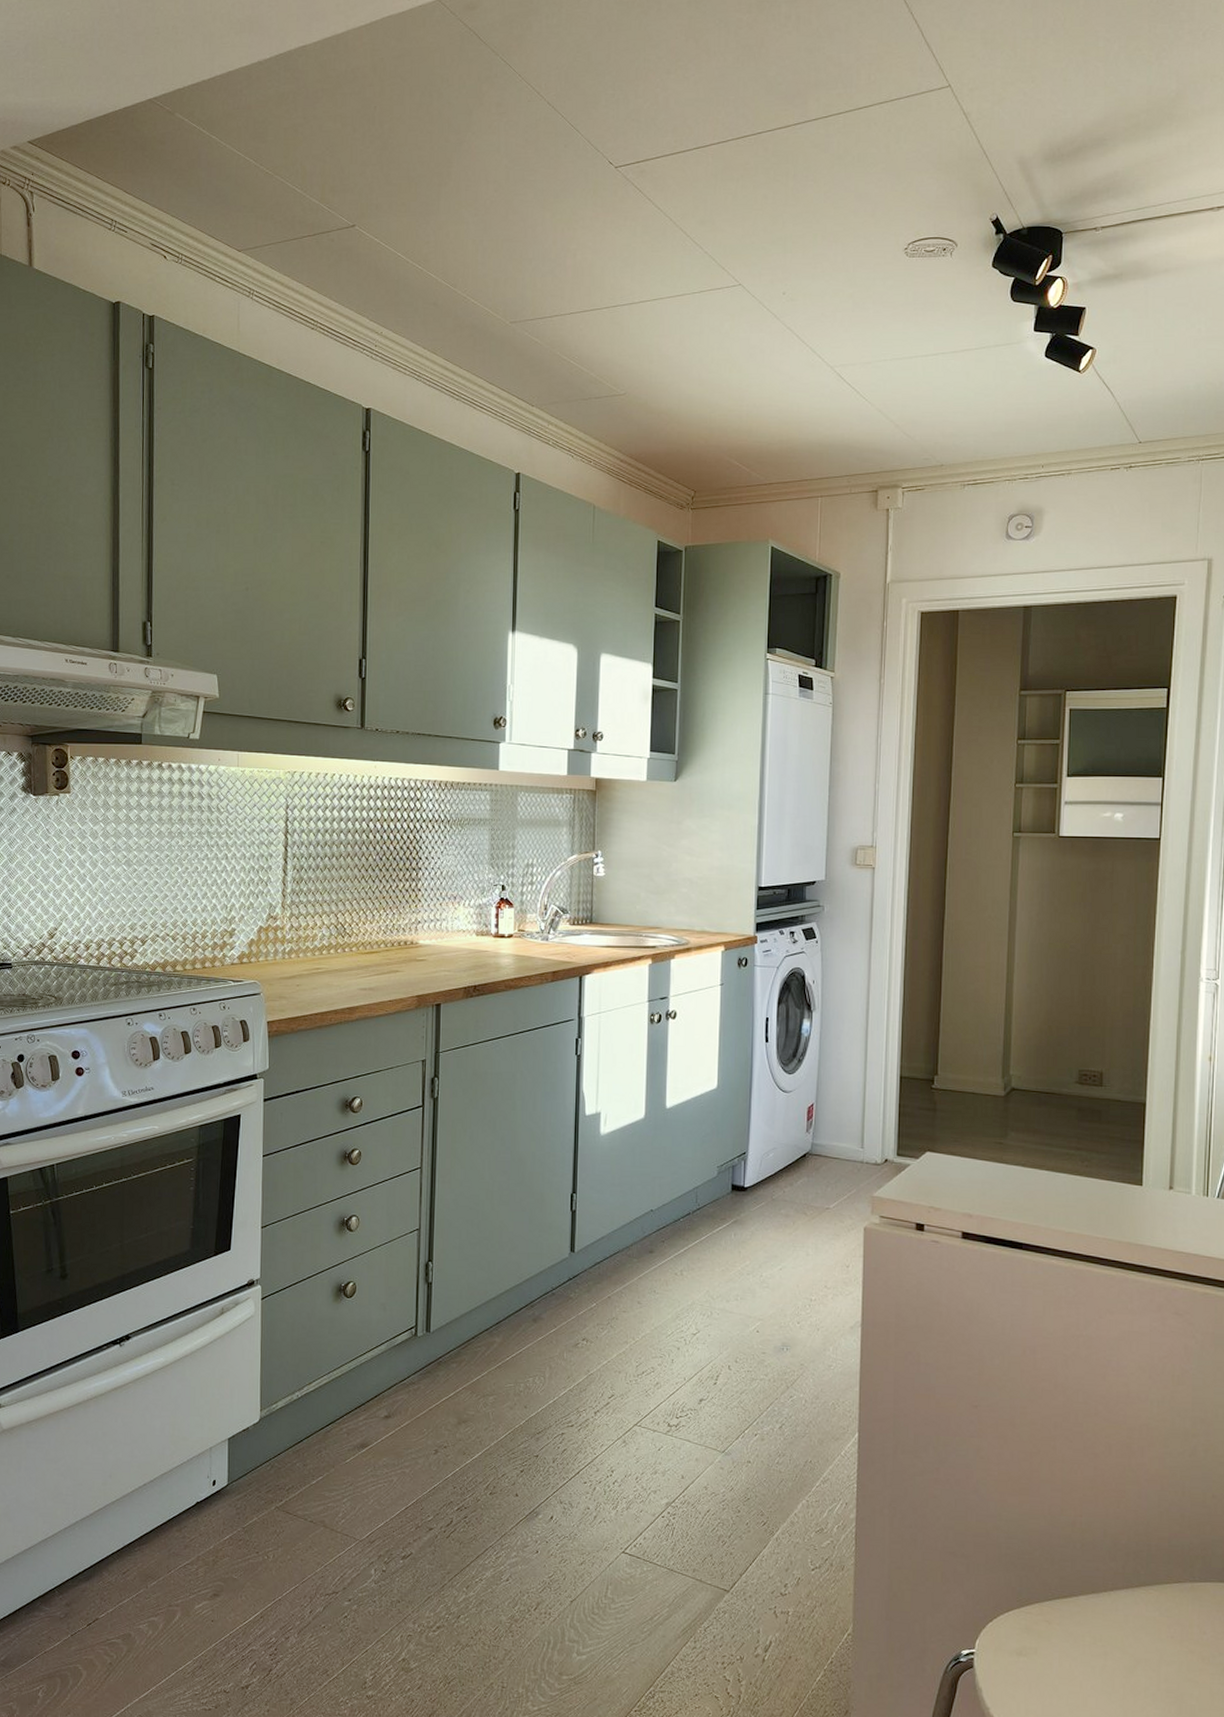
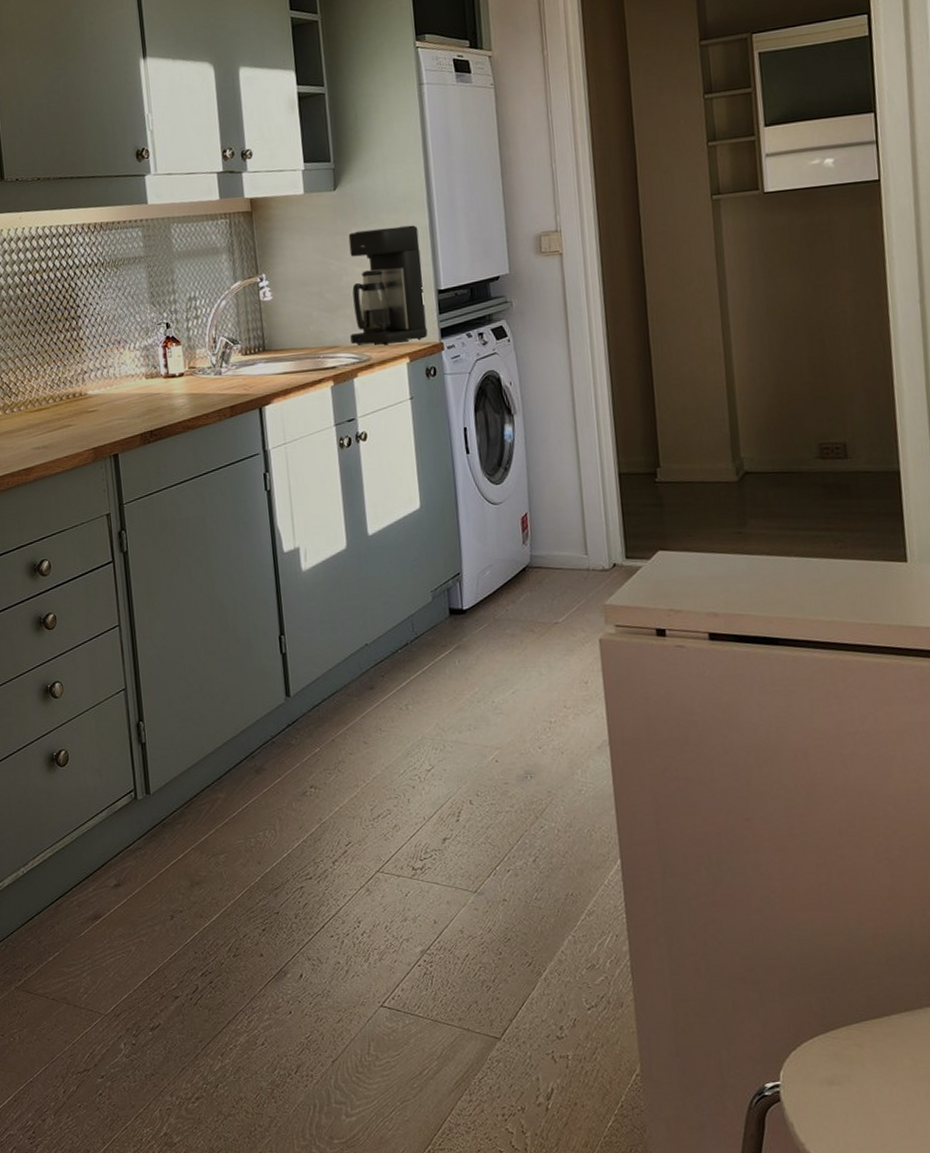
coffee maker: none [673,822,747,931] -> present [348,225,428,345]

